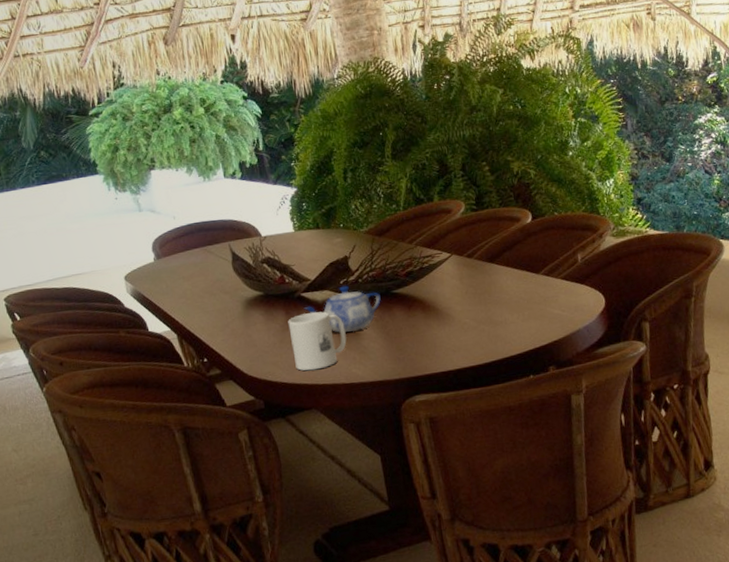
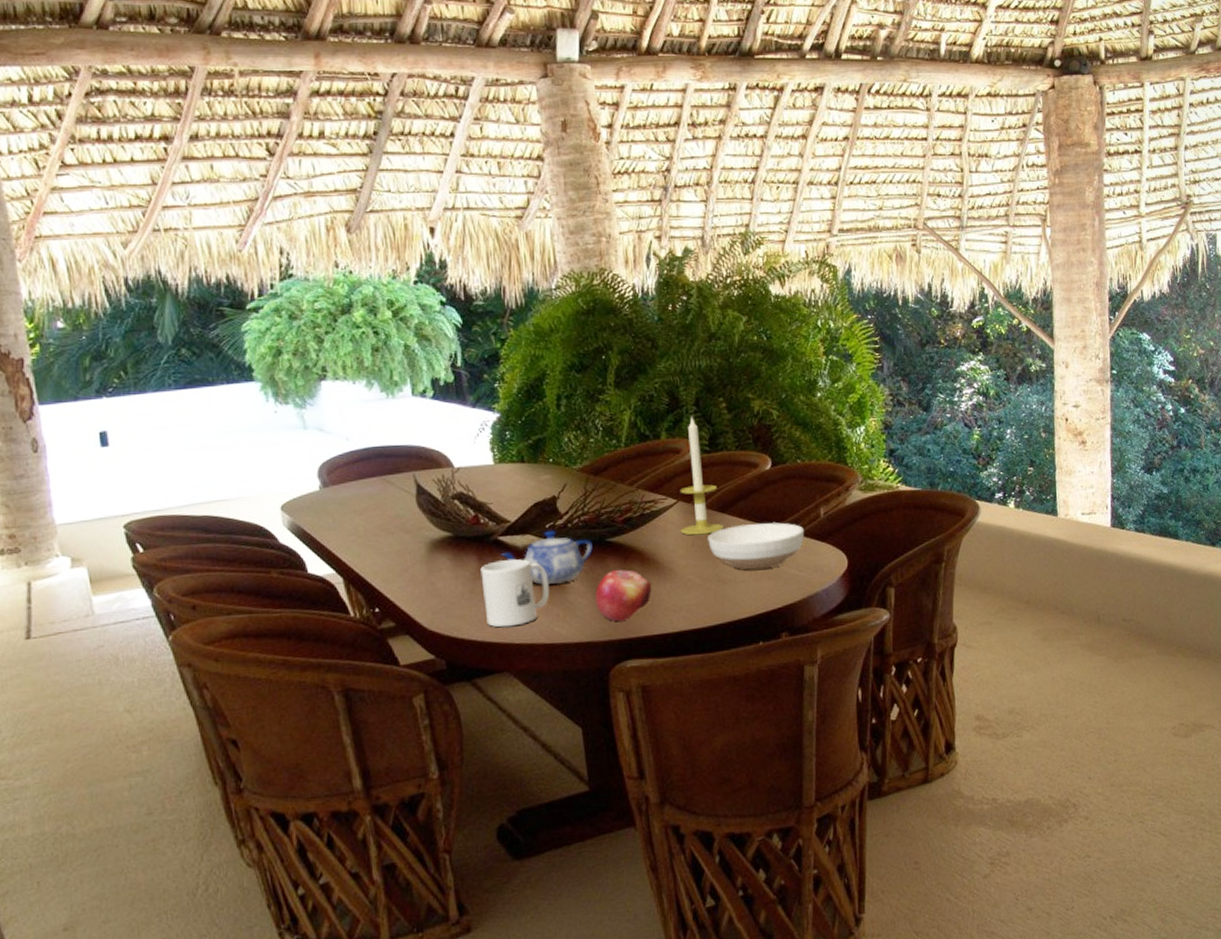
fruit: none [385,316,434,363] -> present [594,569,652,622]
candle: none [452,180,493,284] -> present [679,416,724,536]
bowl: none [479,268,565,312] -> present [708,522,805,570]

